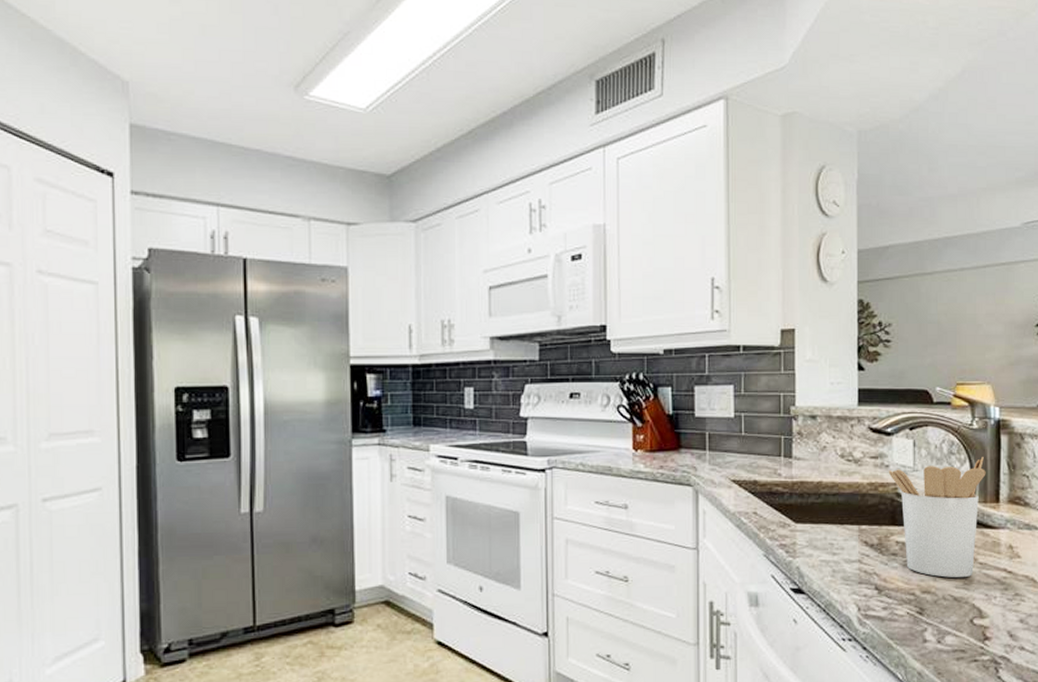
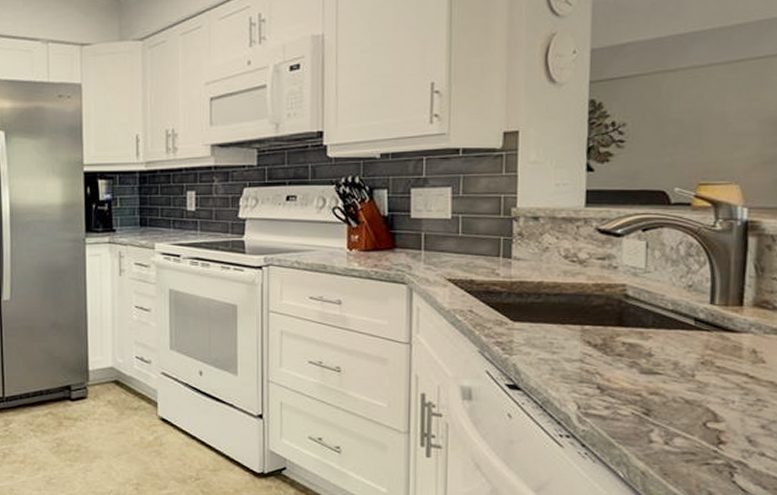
utensil holder: present [888,457,986,578] -> none [616,259,729,381]

